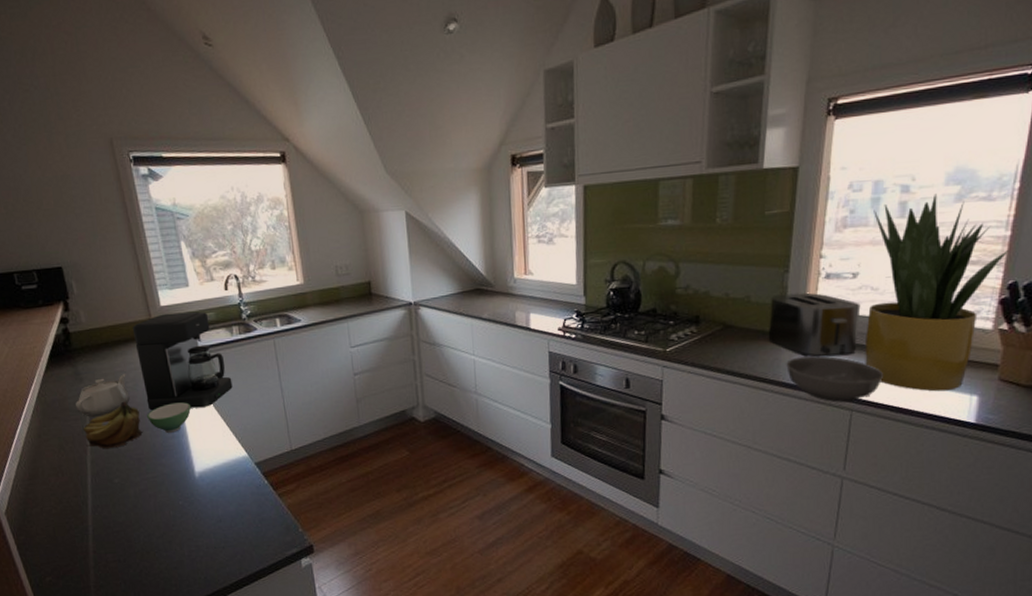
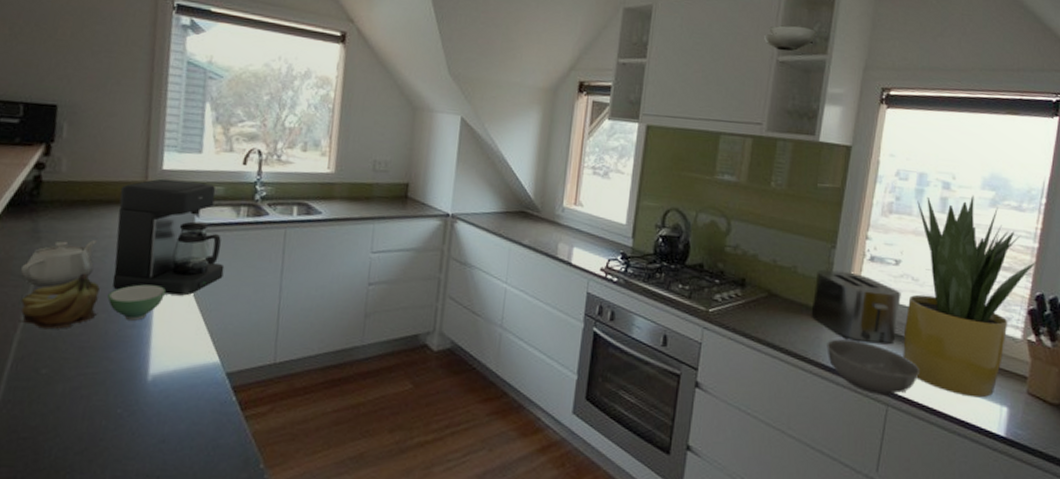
bowl: none [693,49,752,81] -> present [763,26,817,52]

